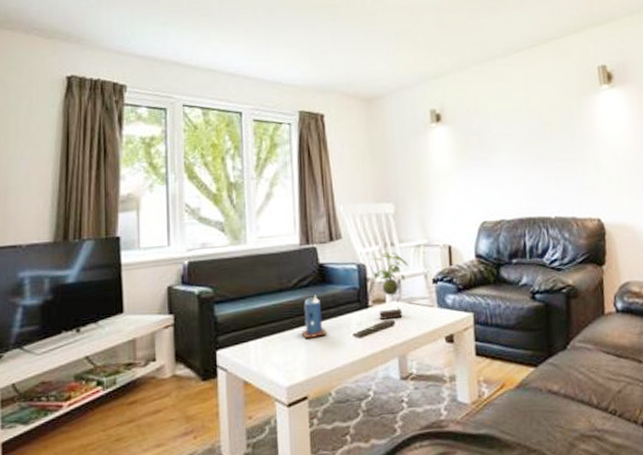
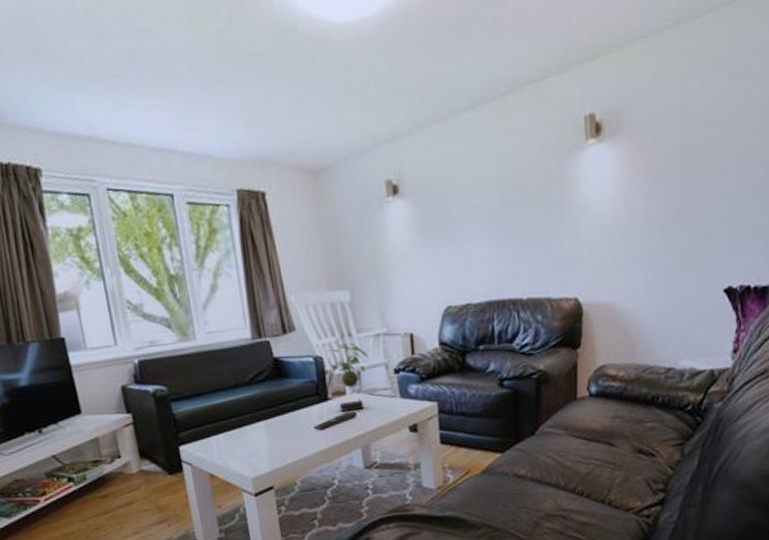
candle: present [301,295,328,339] -> none [261,389,289,433]

